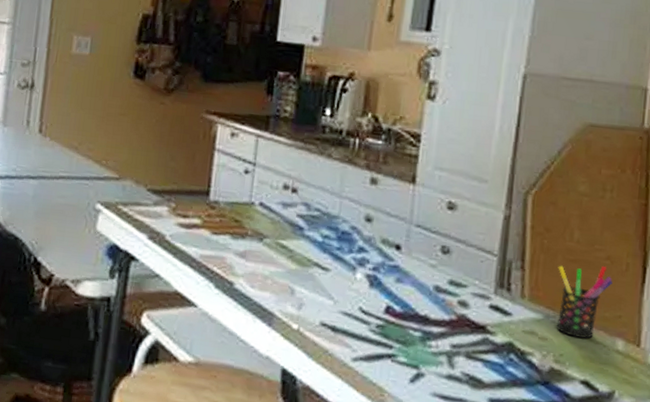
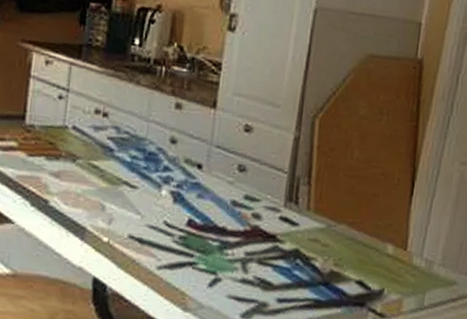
pen holder: present [556,265,613,339] -> none [336,180,386,245]

